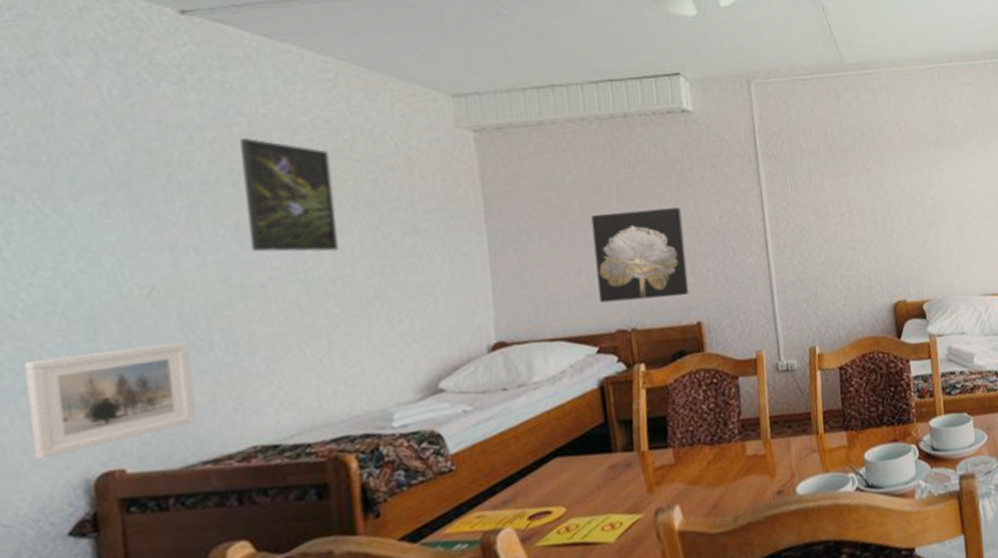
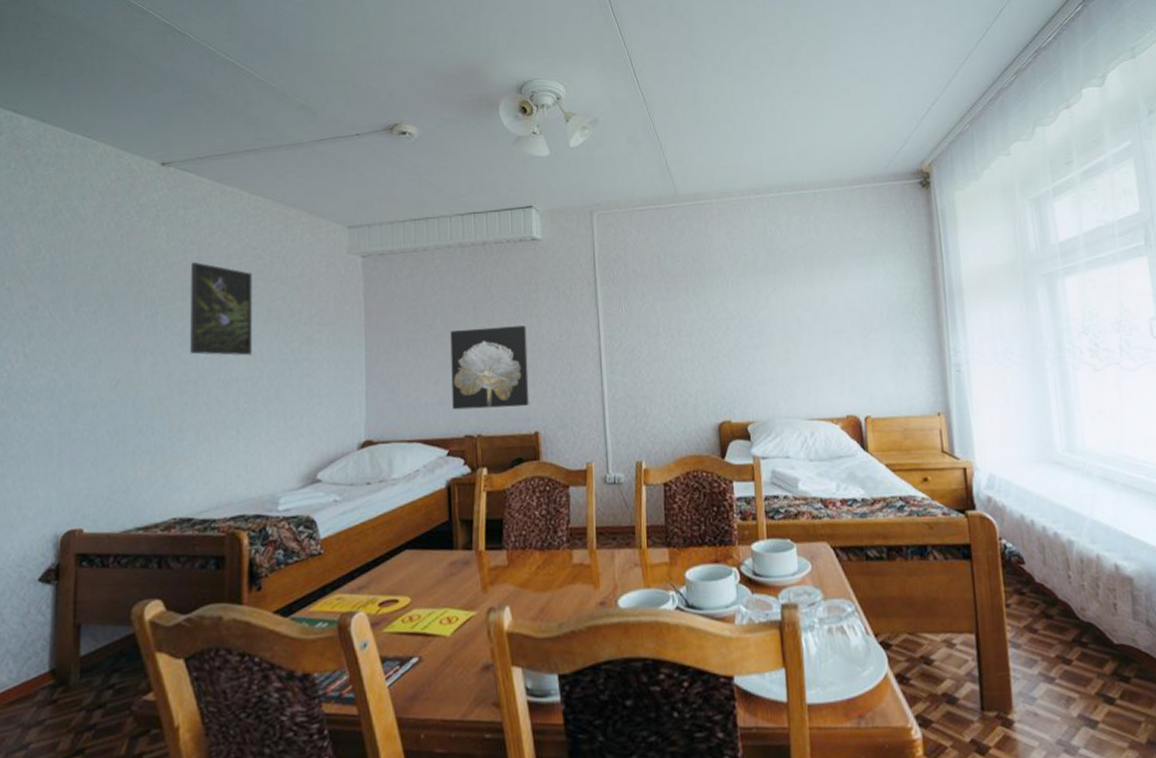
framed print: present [23,341,196,460] -> none [24,425,138,516]

